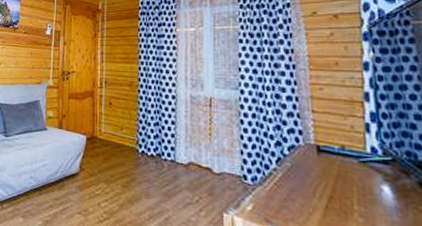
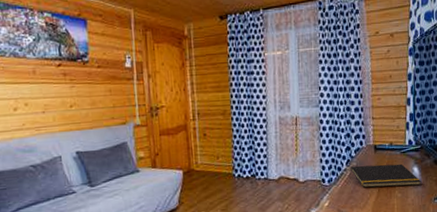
notepad: none [281,166,398,214] -> present [349,163,422,188]

